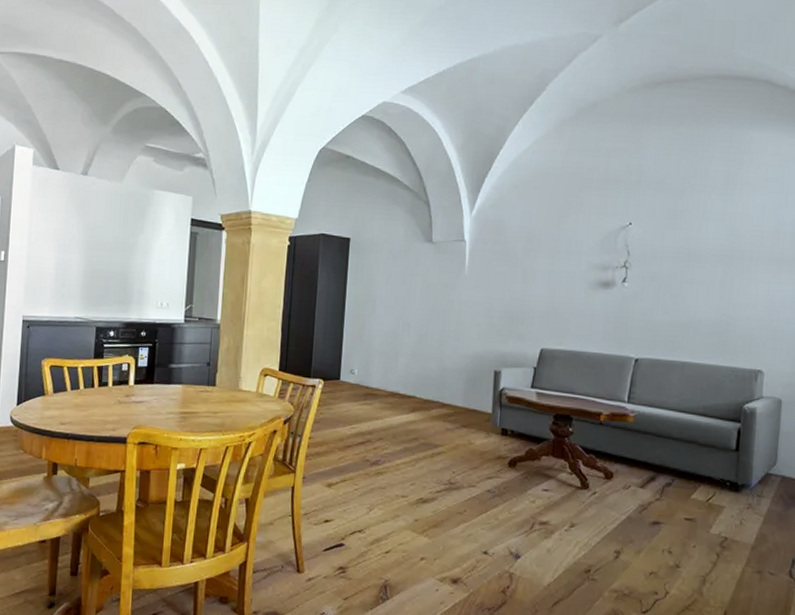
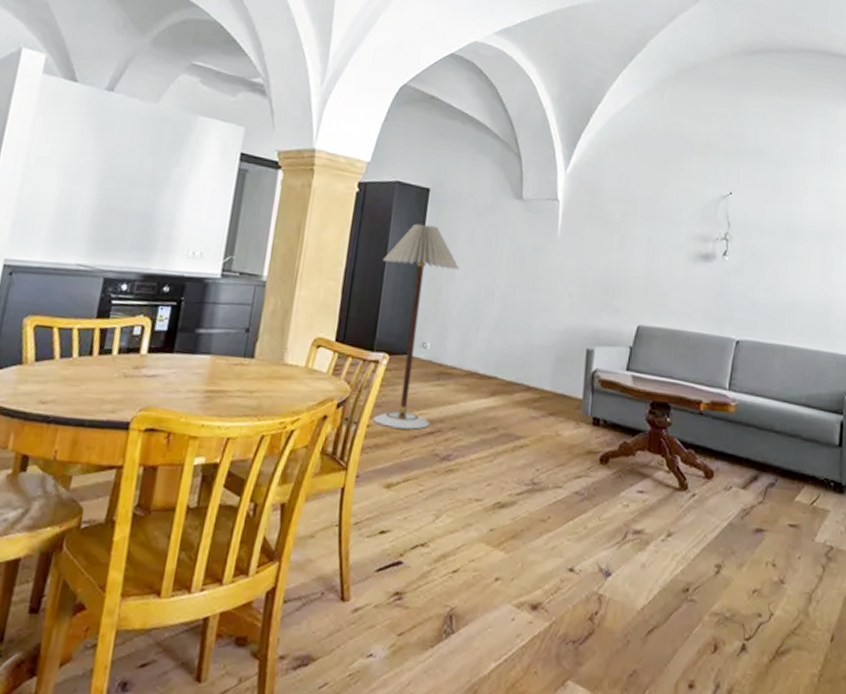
floor lamp: none [314,269,379,441] -> present [373,223,459,430]

